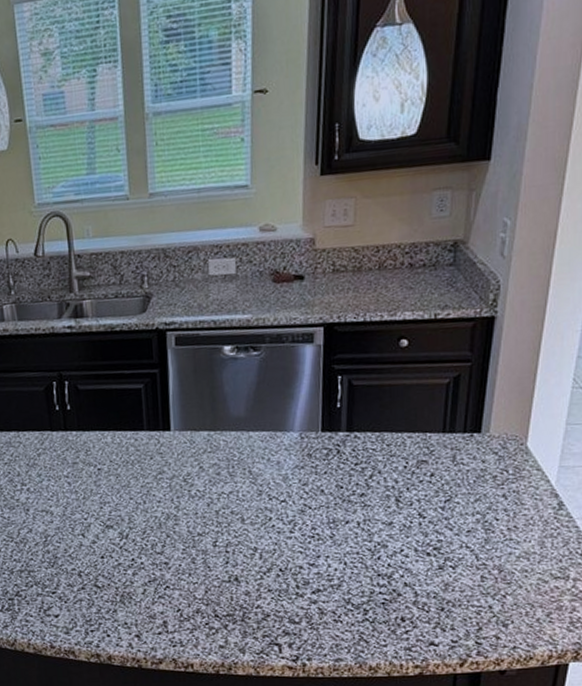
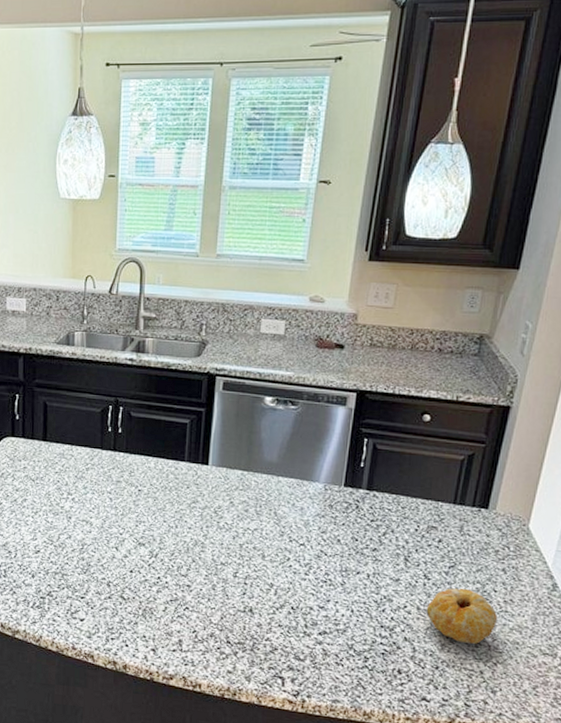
fruit: none [424,522,502,579] -> present [426,588,497,644]

